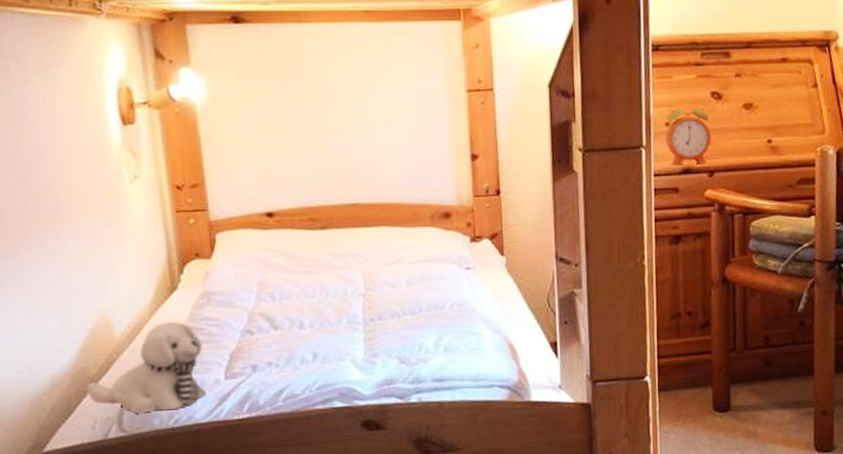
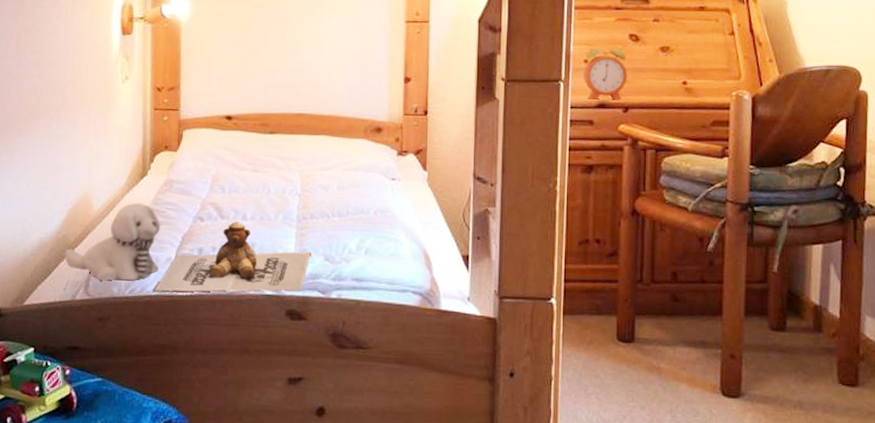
teddy bear: none [202,331,385,419] -> present [152,222,312,293]

